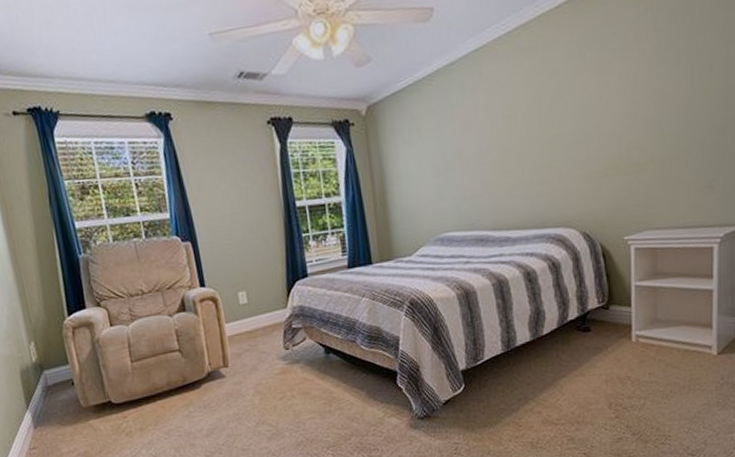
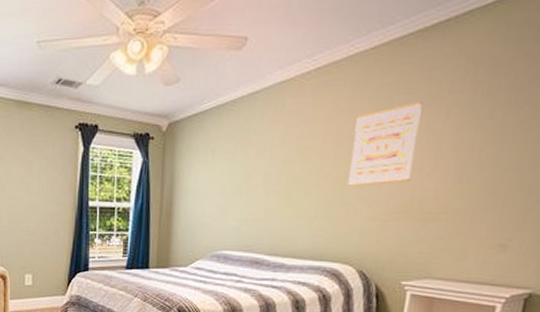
wall art: none [554,55,615,148] -> present [347,101,423,186]

